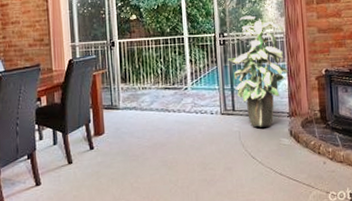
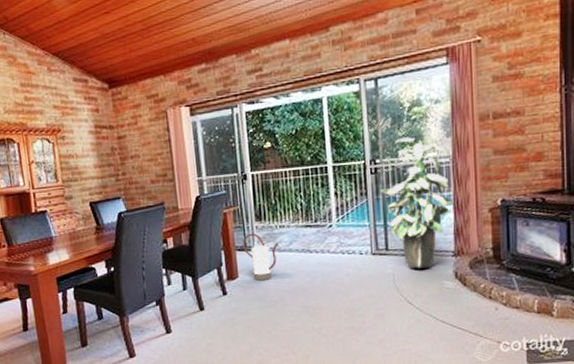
watering can: none [109,93,141,137] -> present [242,233,279,281]

